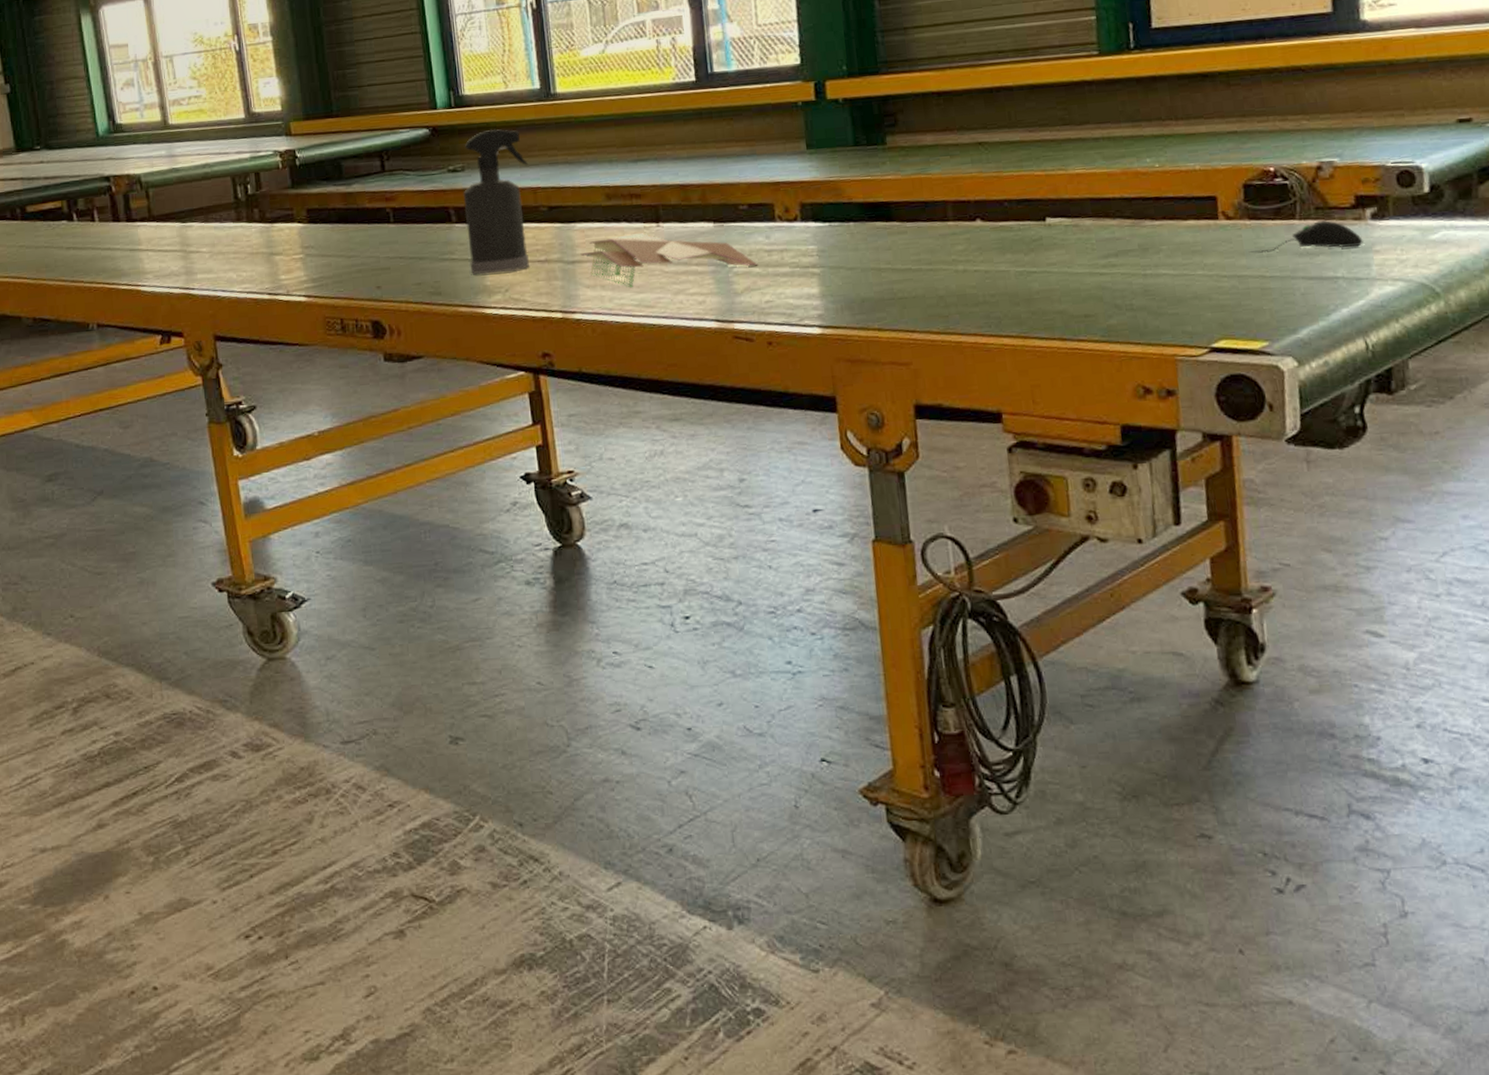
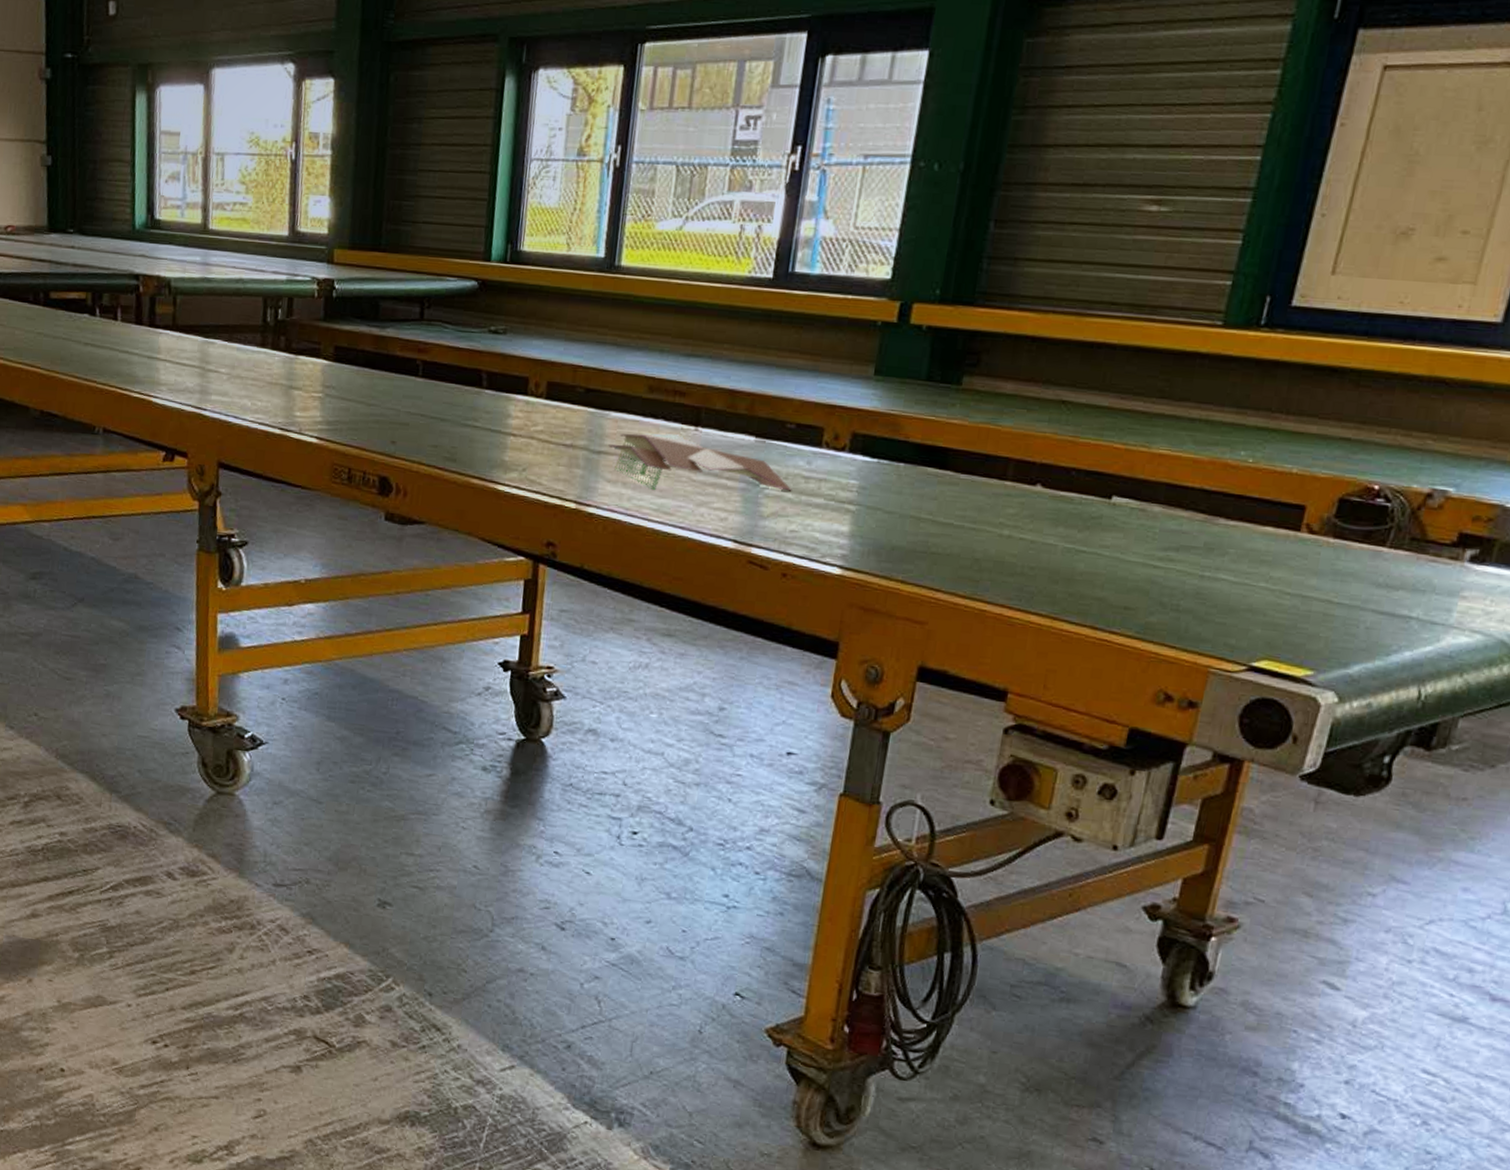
spray bottle: present [463,129,529,275] -> none [491,293,574,451]
computer mouse: present [1248,220,1363,254] -> none [1322,553,1452,589]

